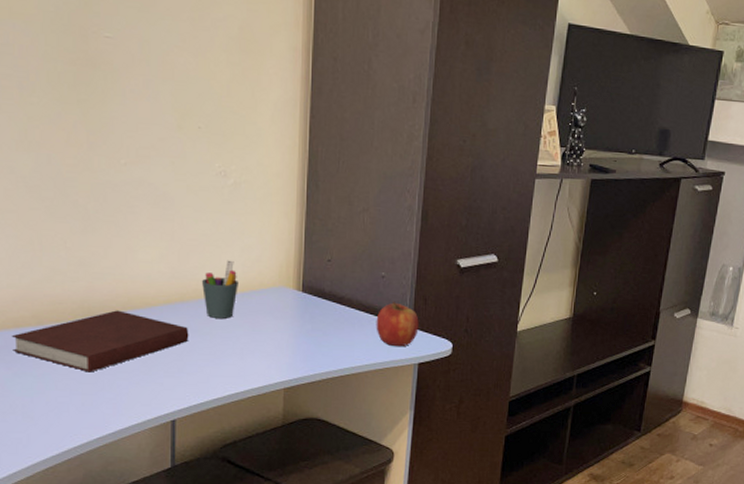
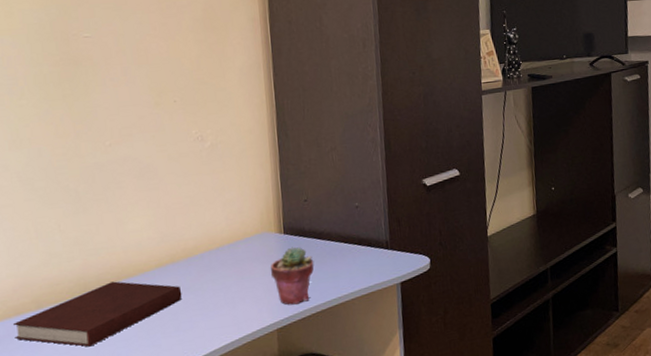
pen holder: present [201,260,238,319] -> none [189,215,224,274]
potted succulent: none [283,307,331,367] -> present [270,247,315,305]
apple: present [376,301,419,347] -> none [355,227,397,271]

